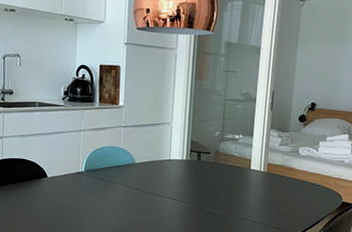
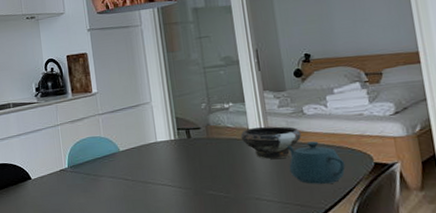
bowl: none [243,159,292,188] -> present [240,126,301,159]
teapot: none [276,178,320,214] -> present [286,141,346,184]

